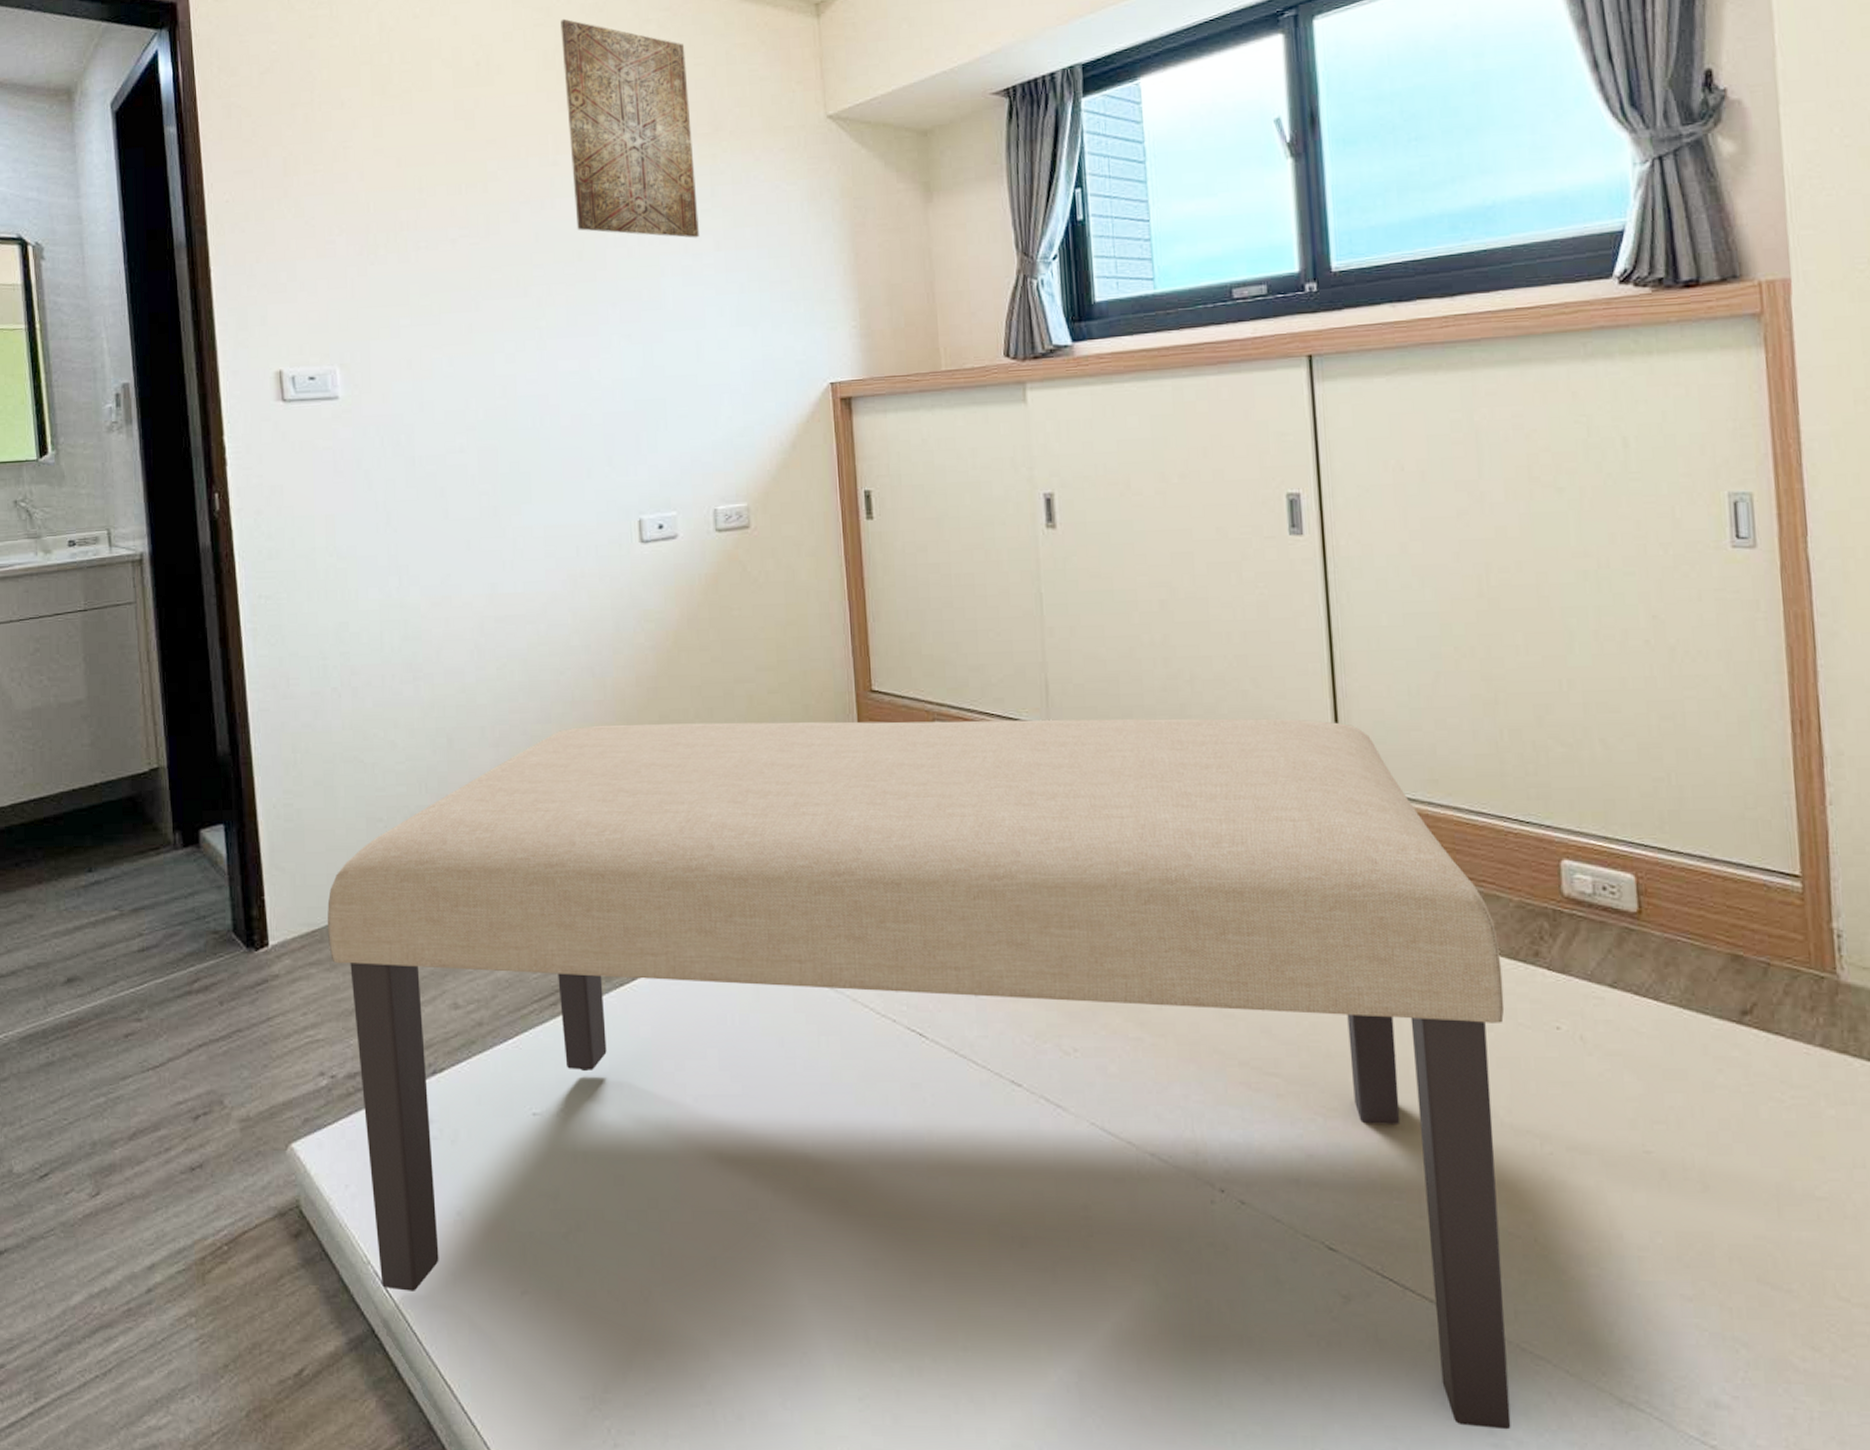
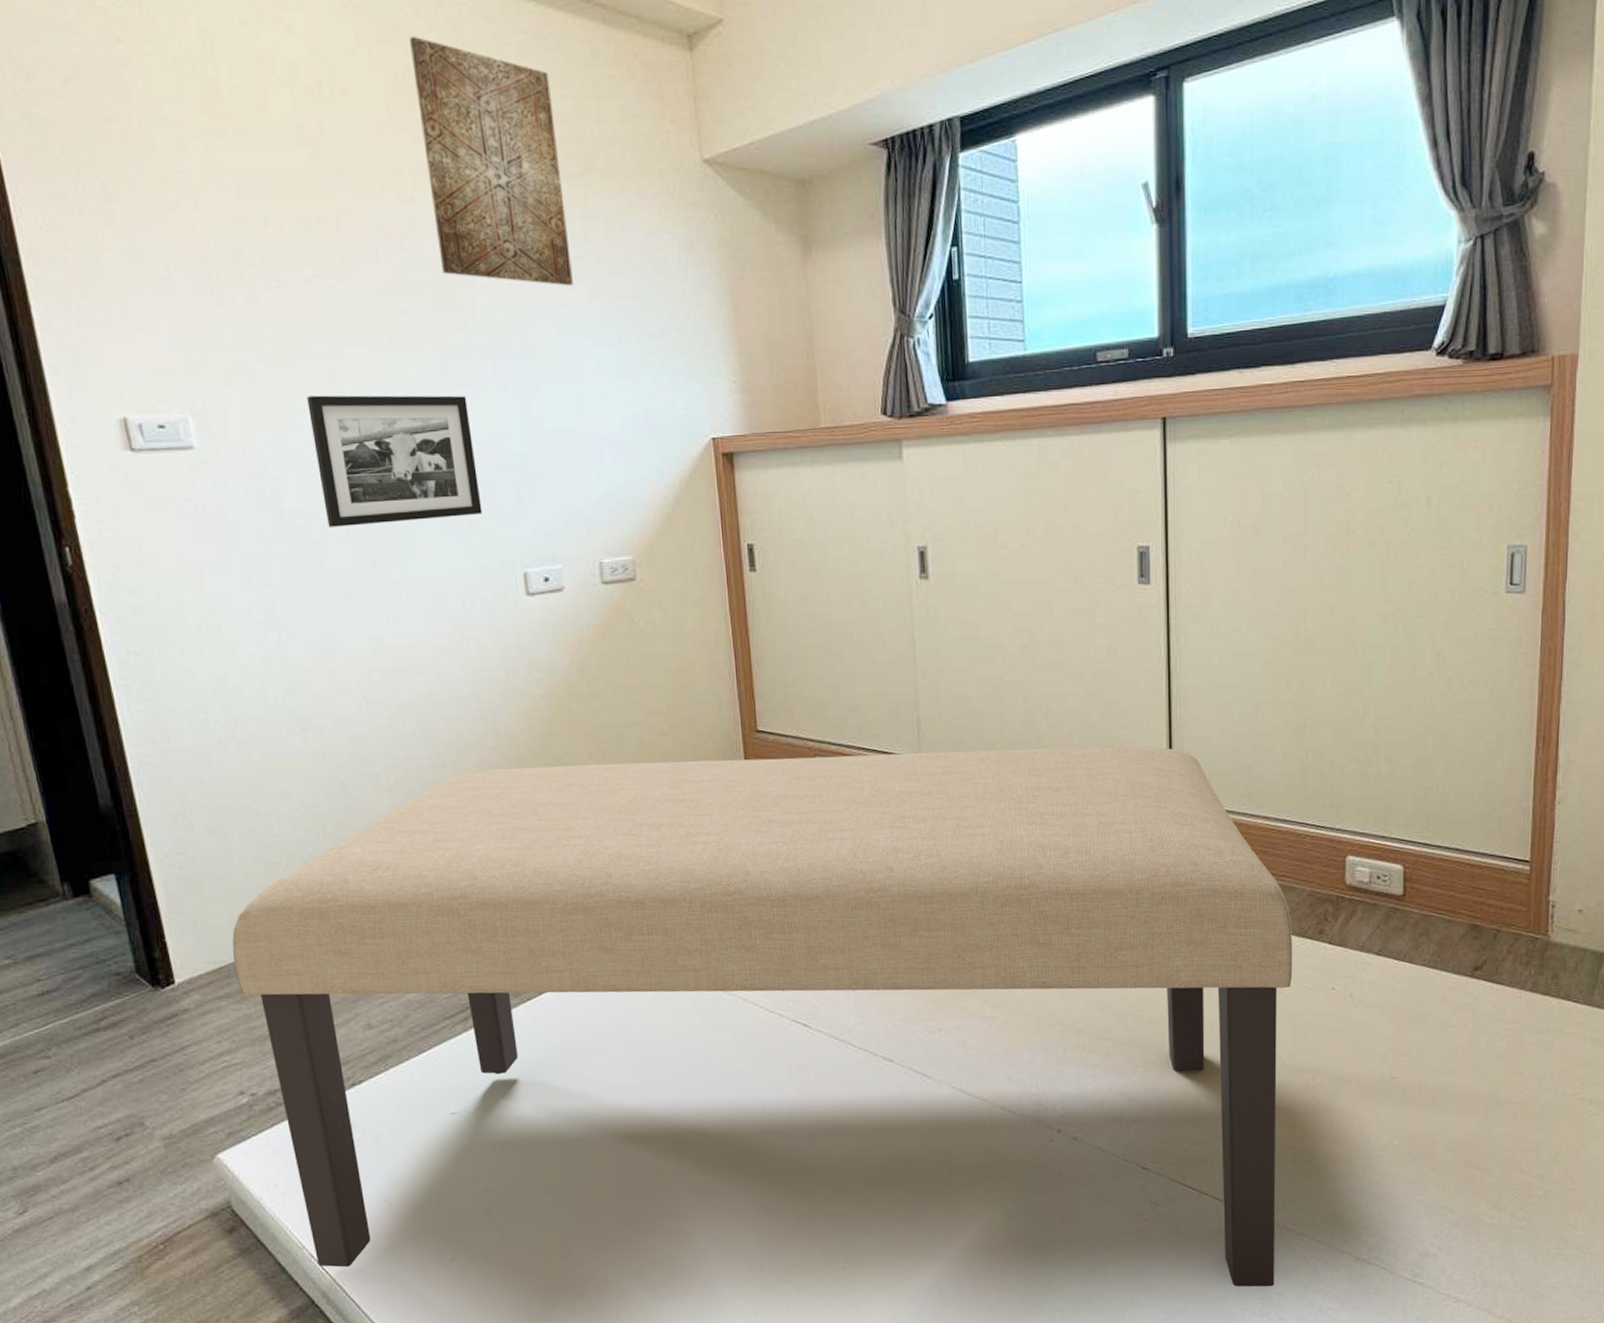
picture frame: none [445,344,602,474] -> present [307,395,483,527]

